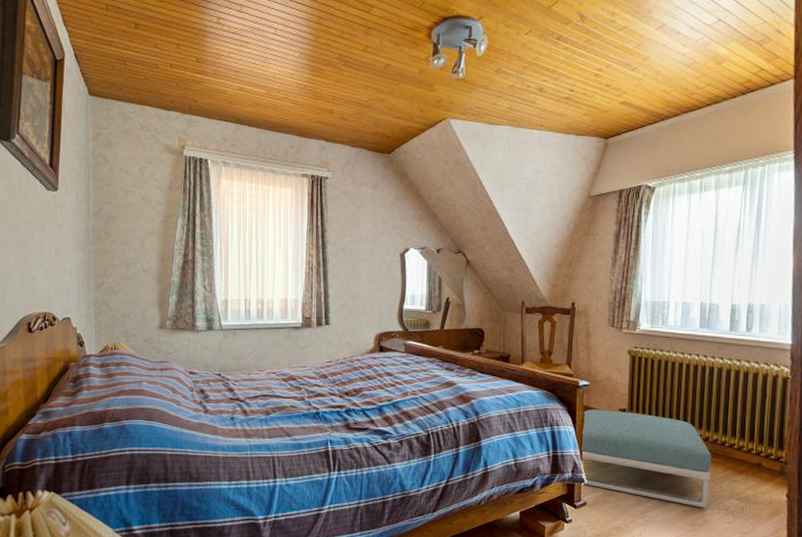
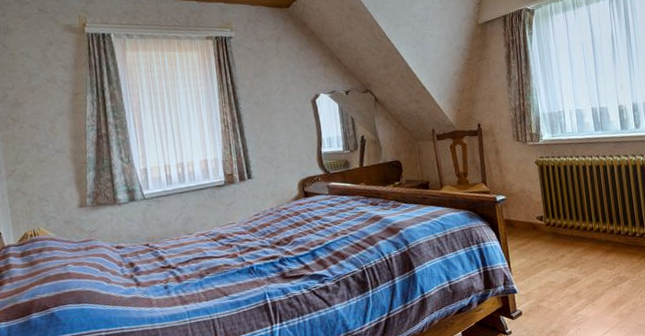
footstool: present [582,409,712,508] -> none [504,218,631,299]

